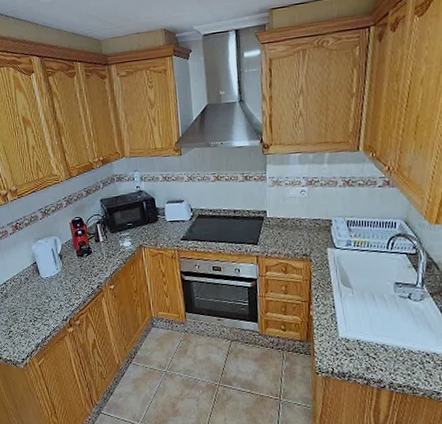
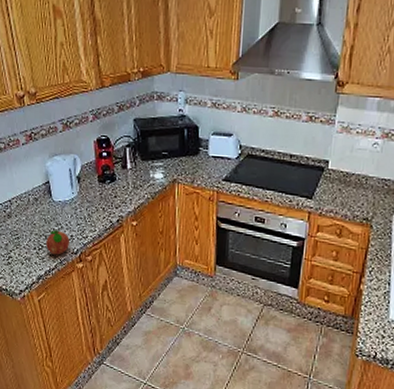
fruit: none [39,302,60,324] -> present [46,230,69,255]

